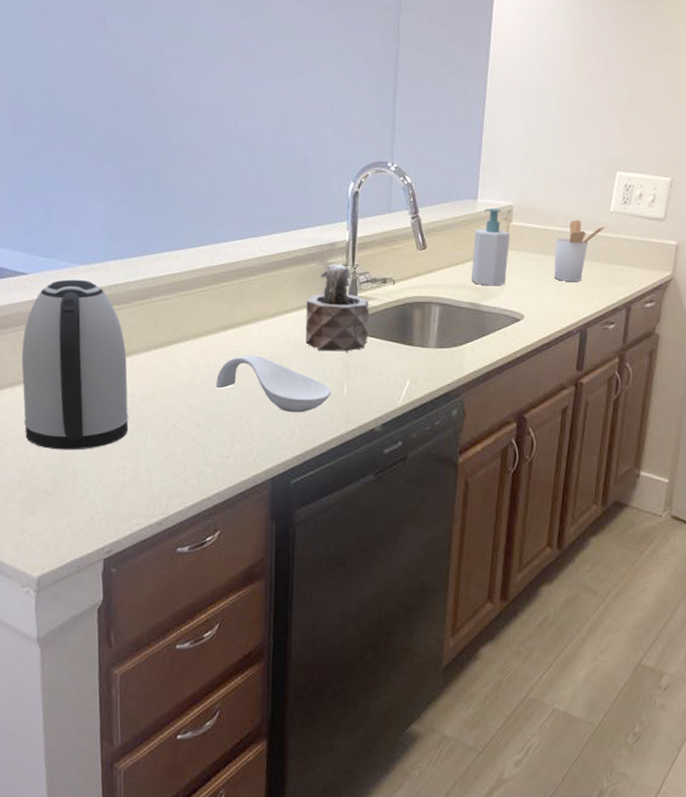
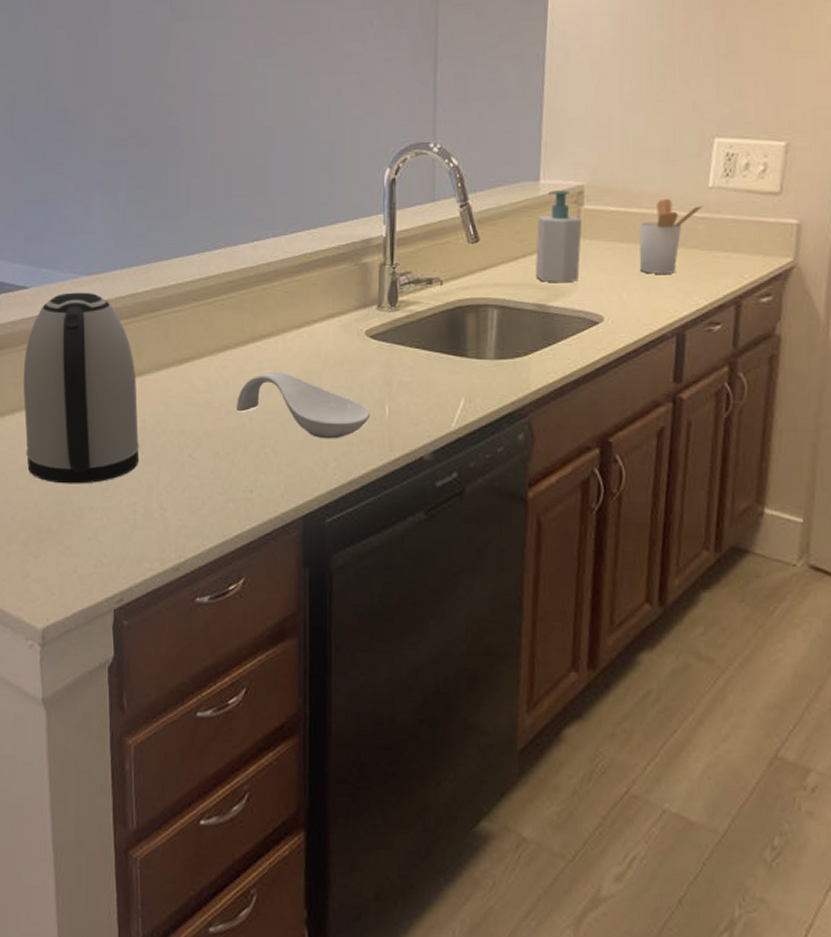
succulent plant: present [305,264,369,352] -> none [338,263,413,366]

